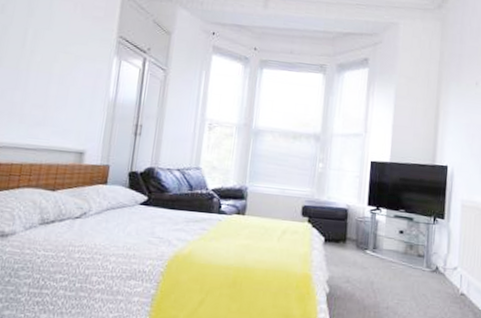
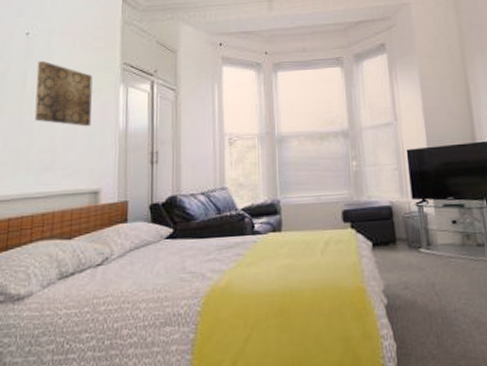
wall art: none [30,21,90,92] -> present [34,61,93,127]

